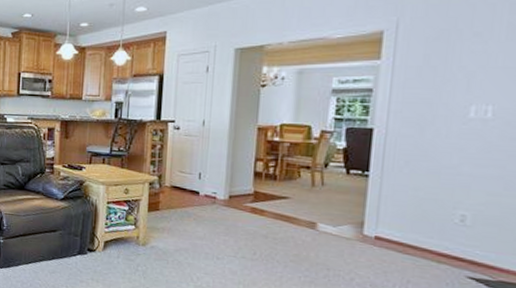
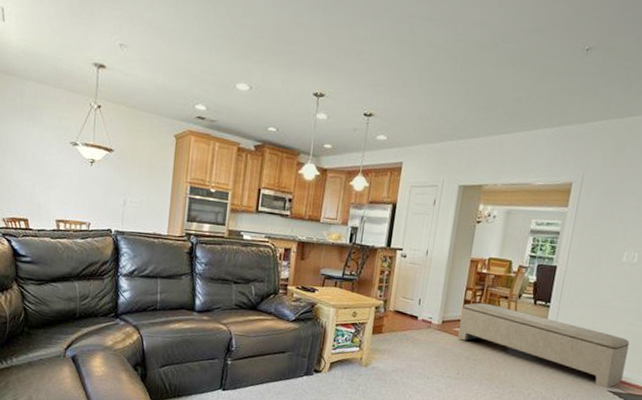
bench: none [250,174,494,275] -> present [457,302,630,389]

